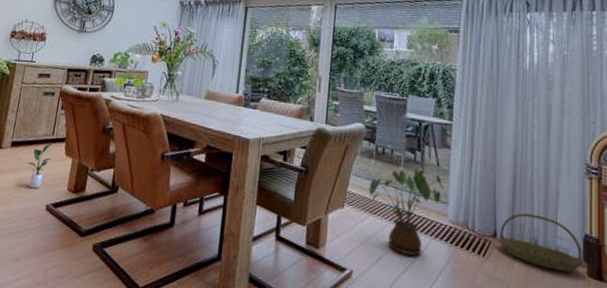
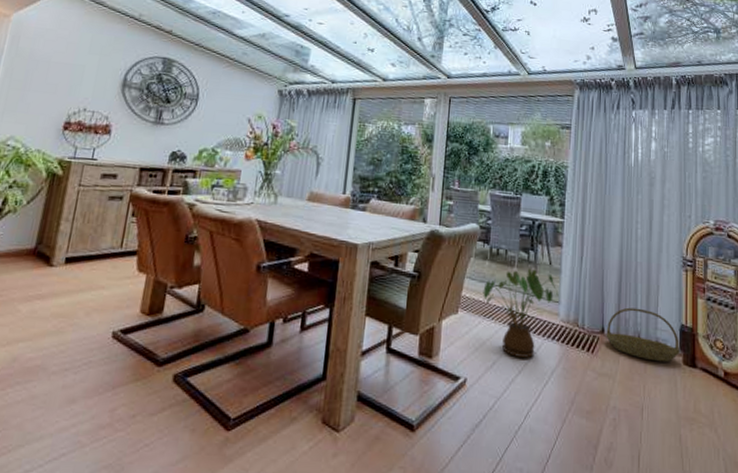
potted plant: present [26,143,53,189] -> none [85,257,121,314]

